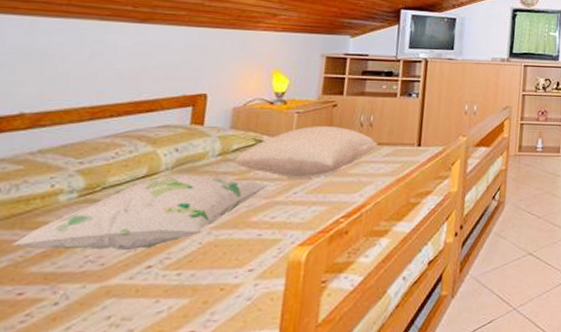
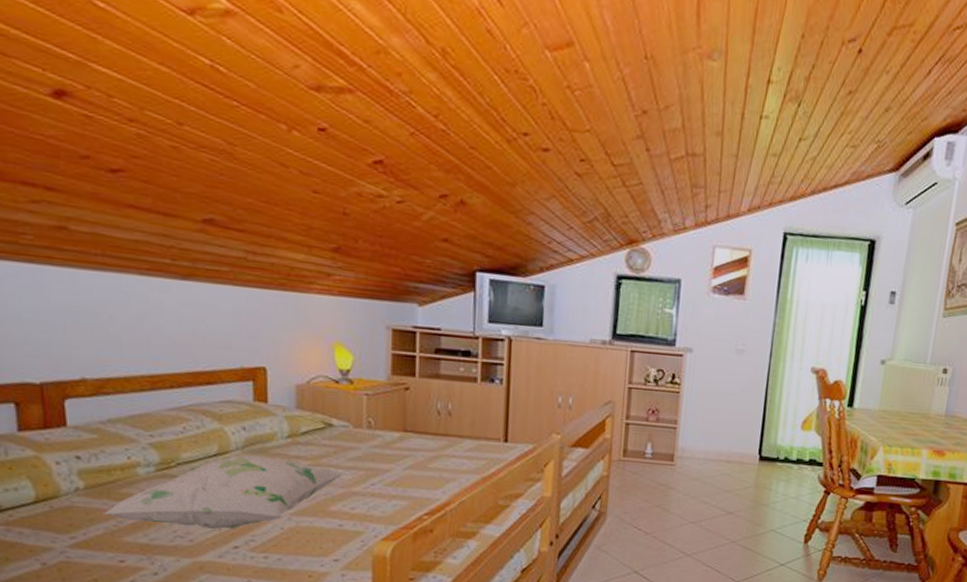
pillow: present [234,125,378,178] -> none [304,411,458,468]

